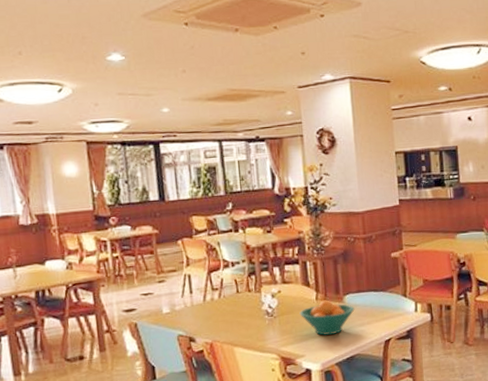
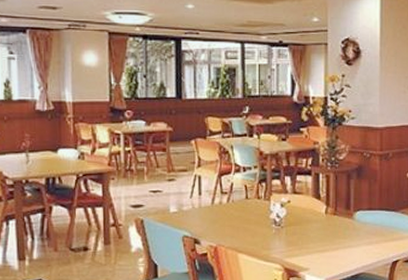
fruit bowl: present [299,300,355,336] -> none [307,214,364,250]

